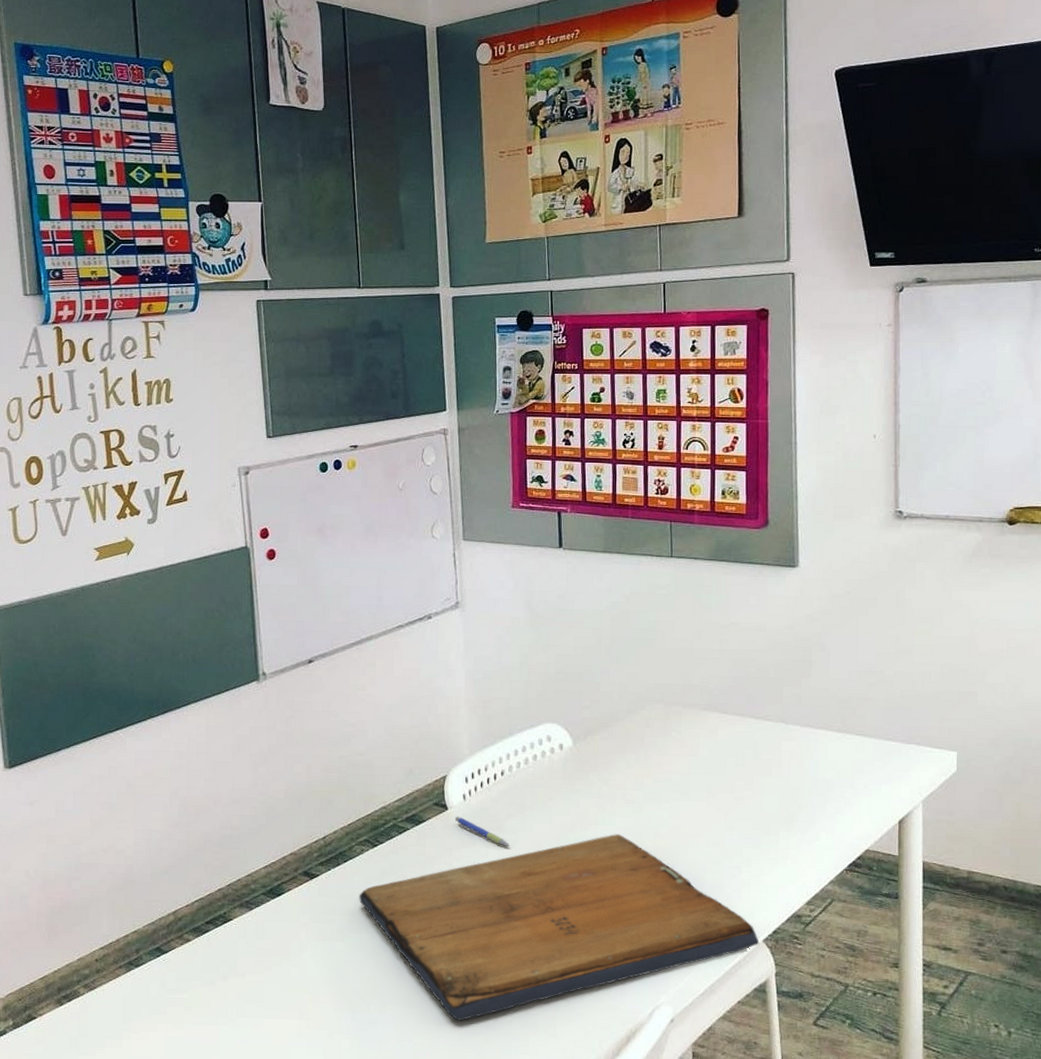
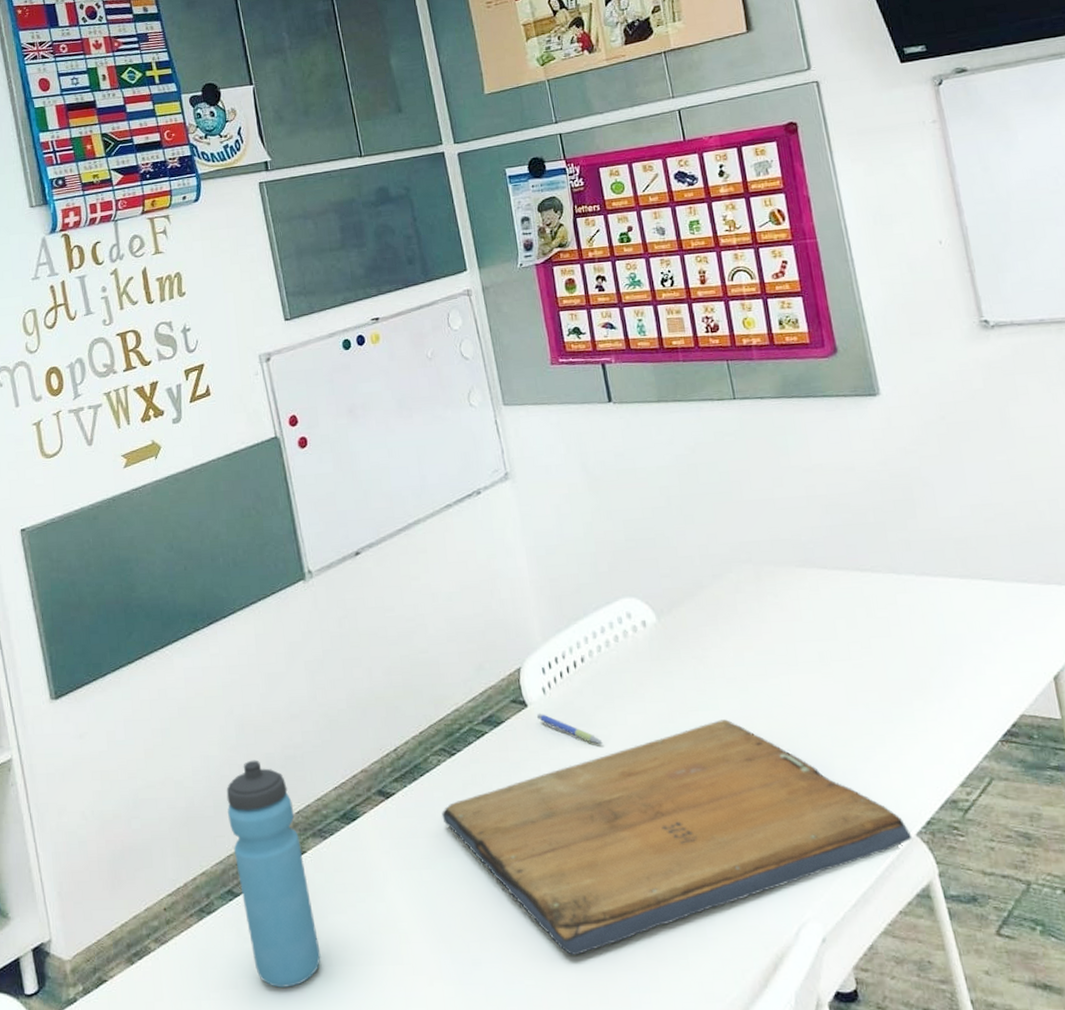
water bottle: none [164,836,236,1033] -> present [226,760,321,988]

